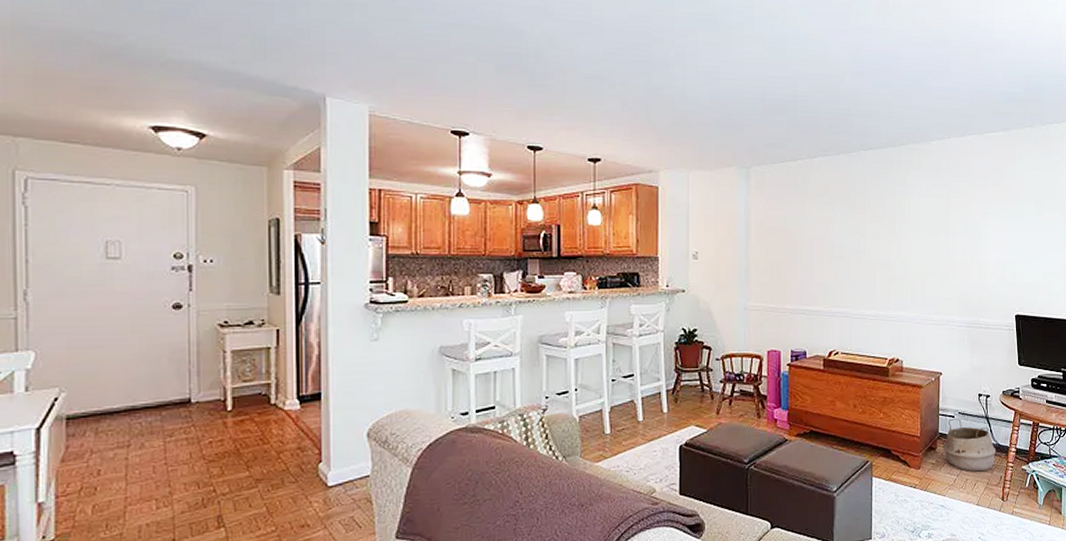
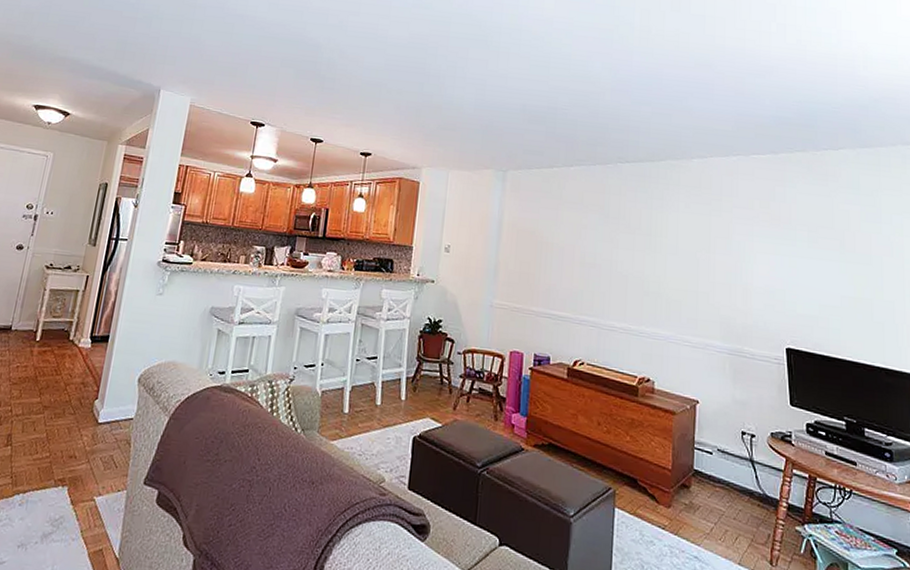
woven basket: present [943,418,996,472] -> none [698,454,762,525]

